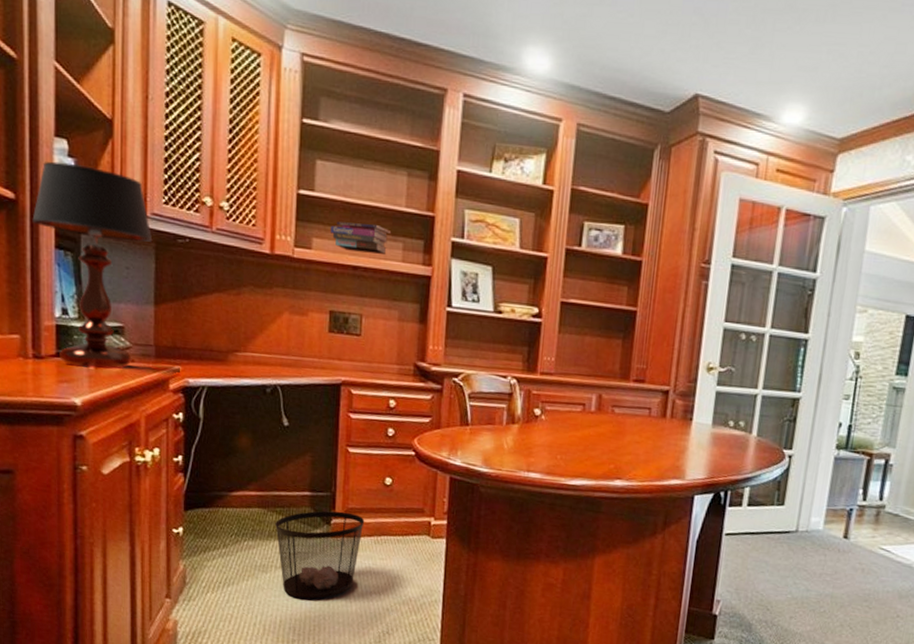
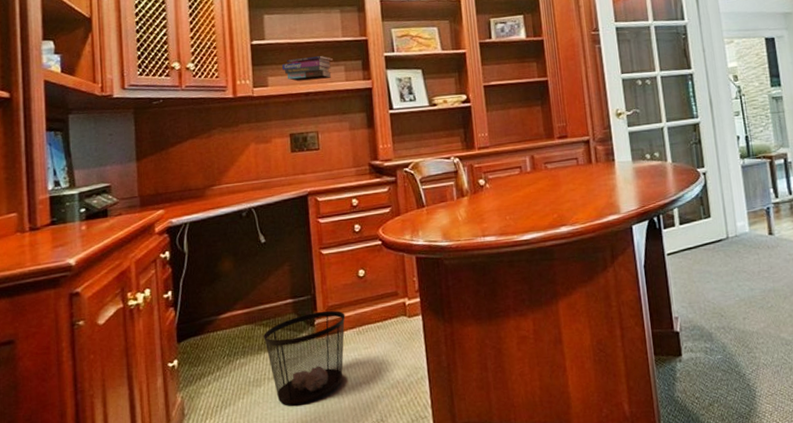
table lamp: present [31,161,153,368] -> none [24,58,131,229]

